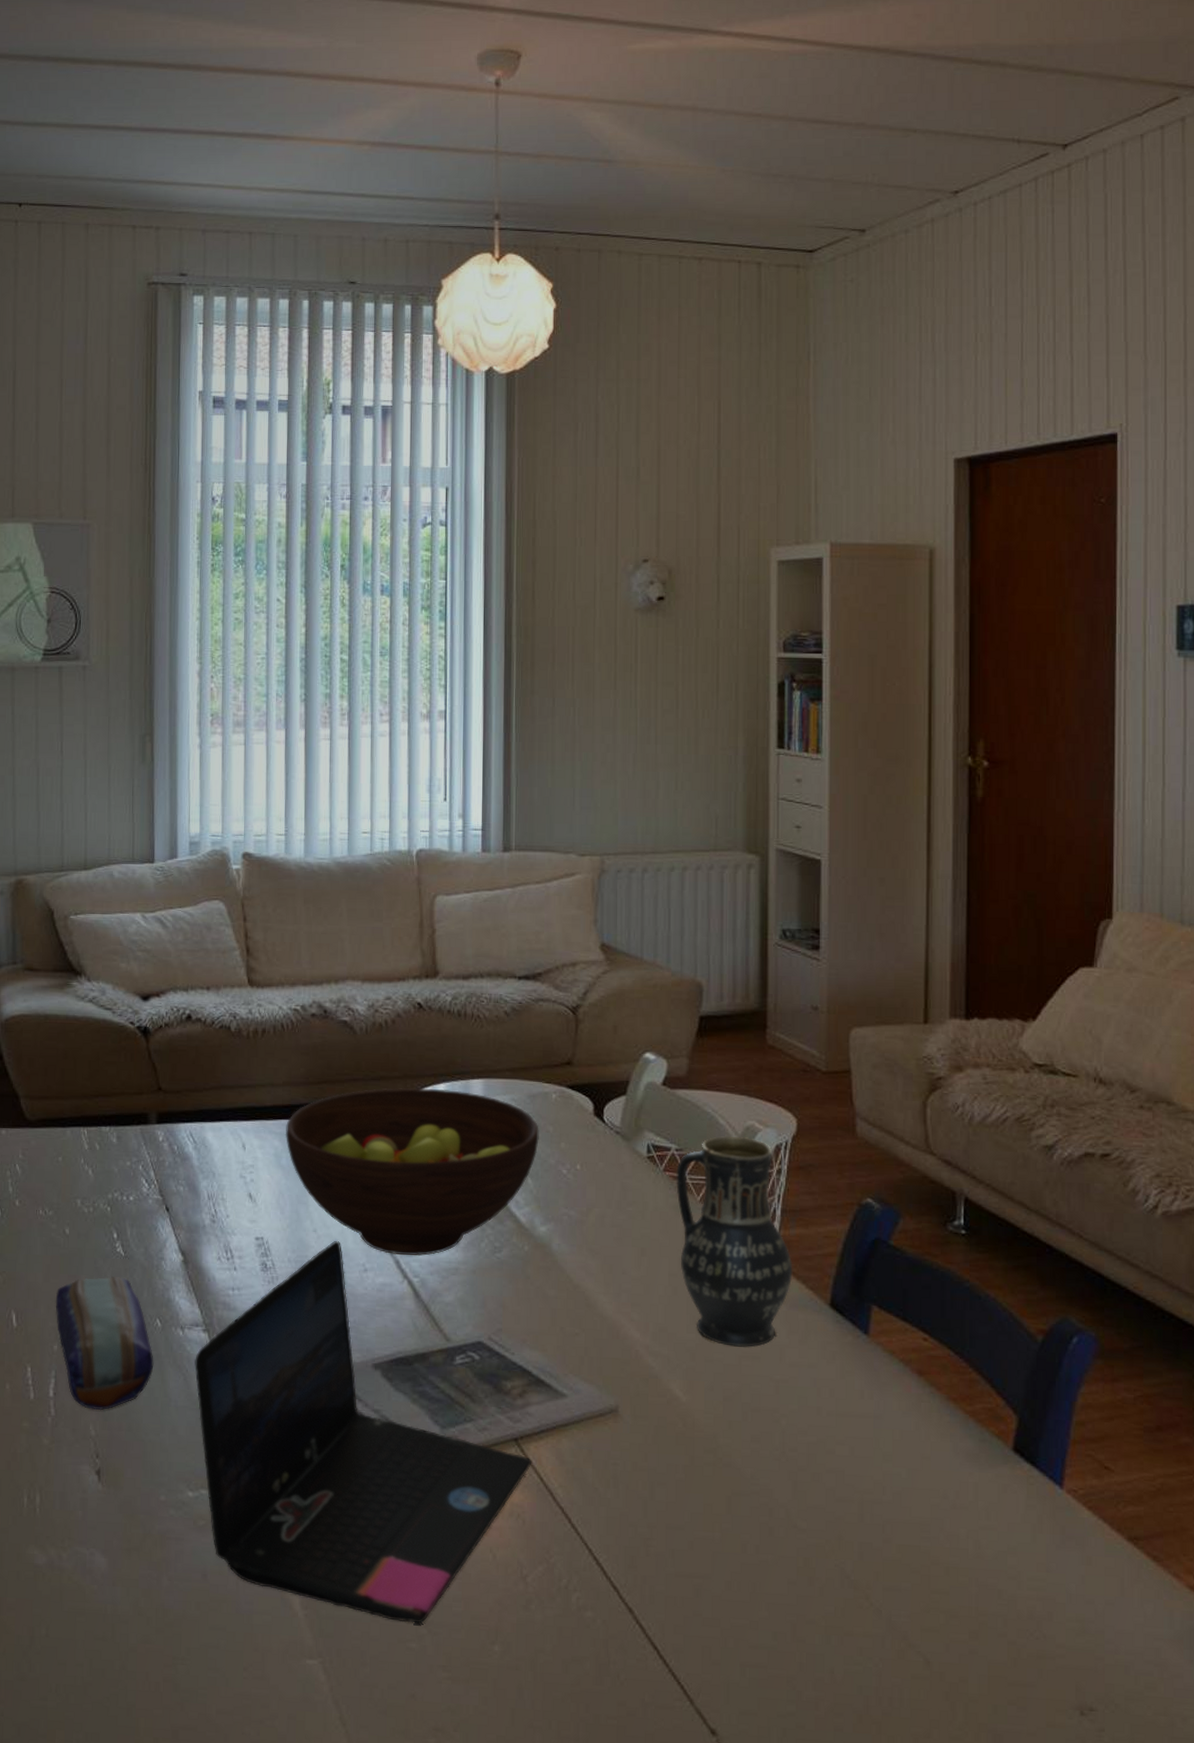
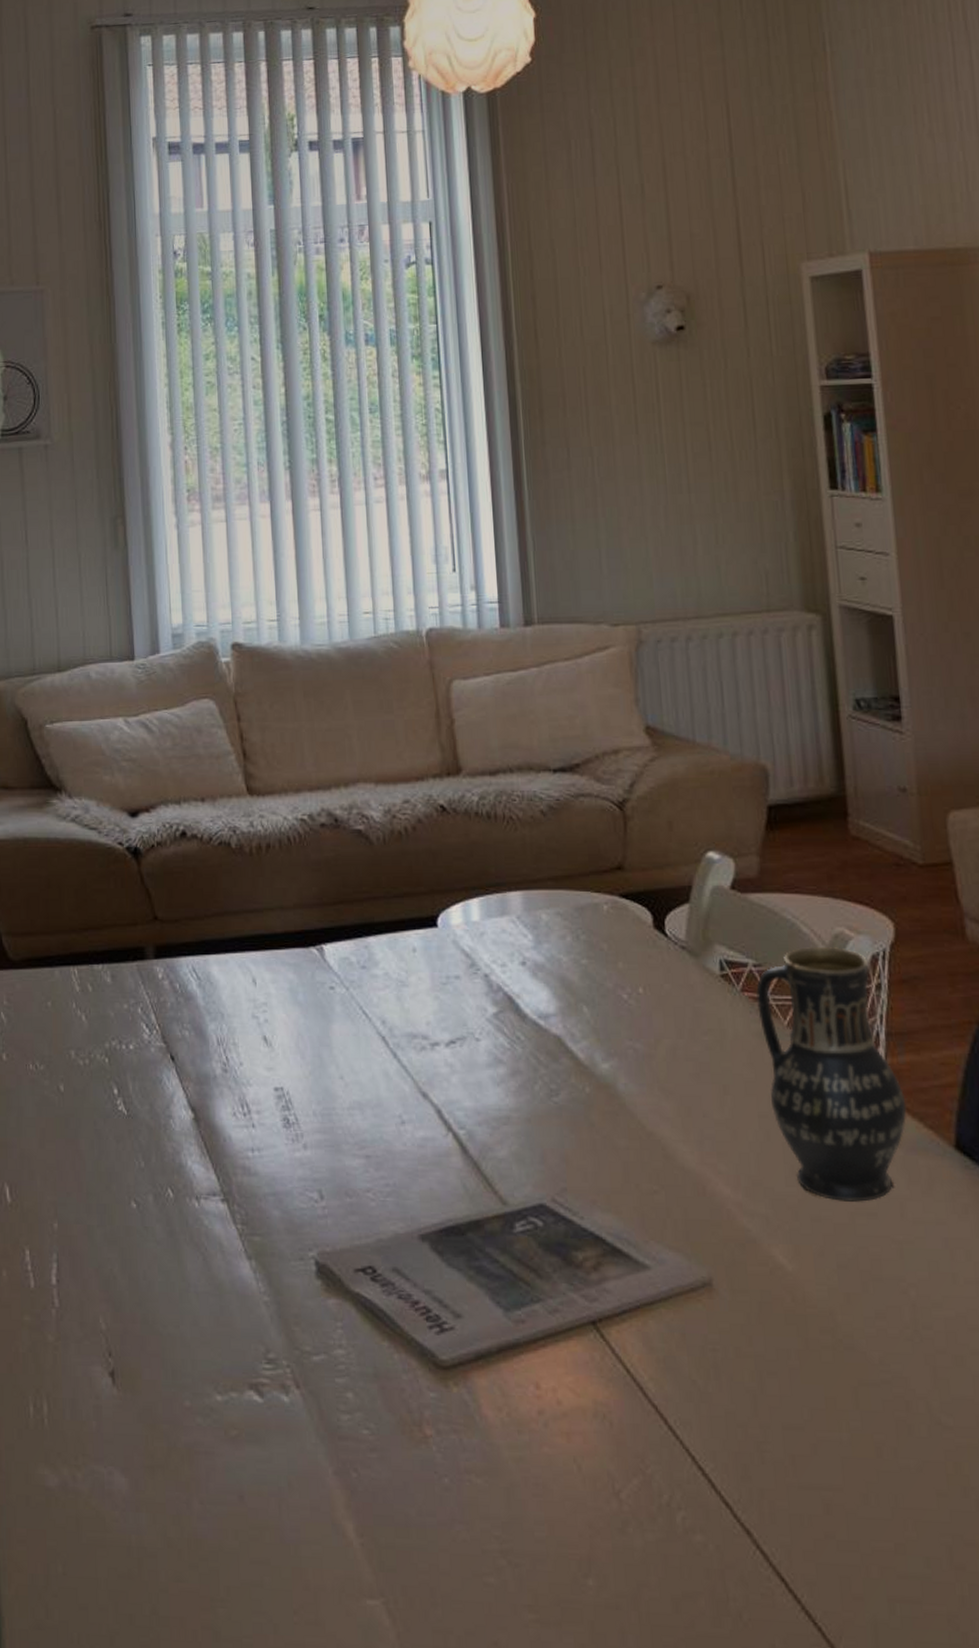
pencil case: present [55,1276,154,1411] -> none [52,1138,168,1300]
laptop: present [195,1241,532,1624] -> none [214,1089,615,1553]
fruit bowl: present [285,1087,539,1256] -> none [300,904,592,1104]

